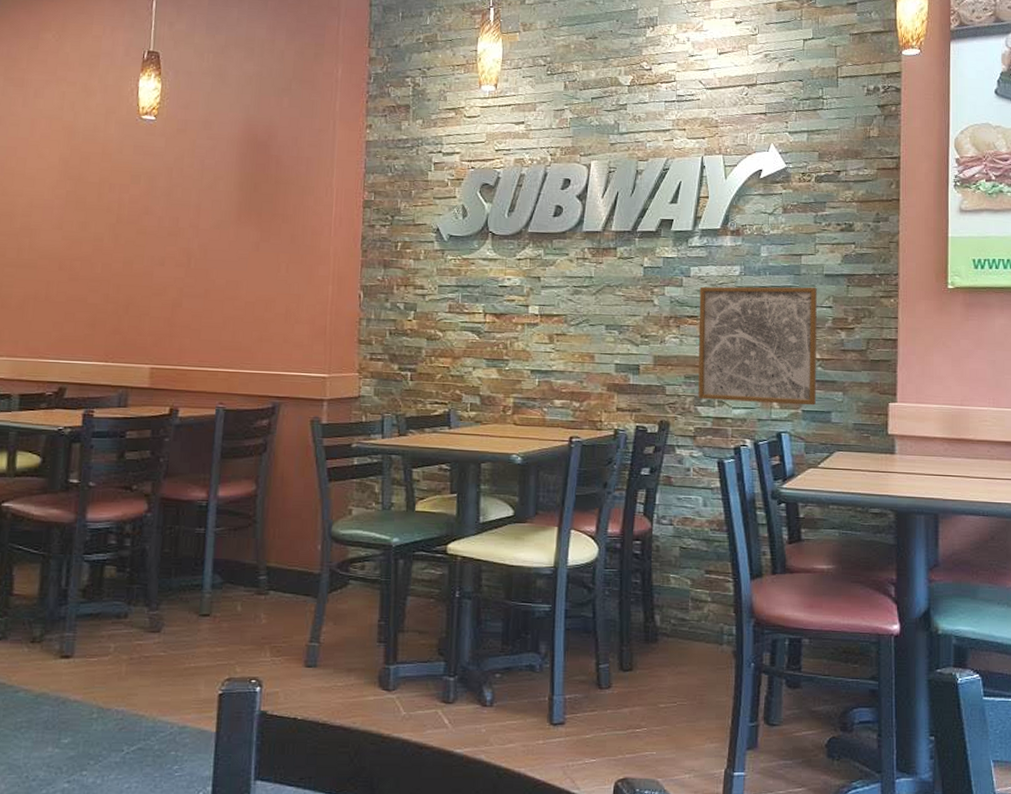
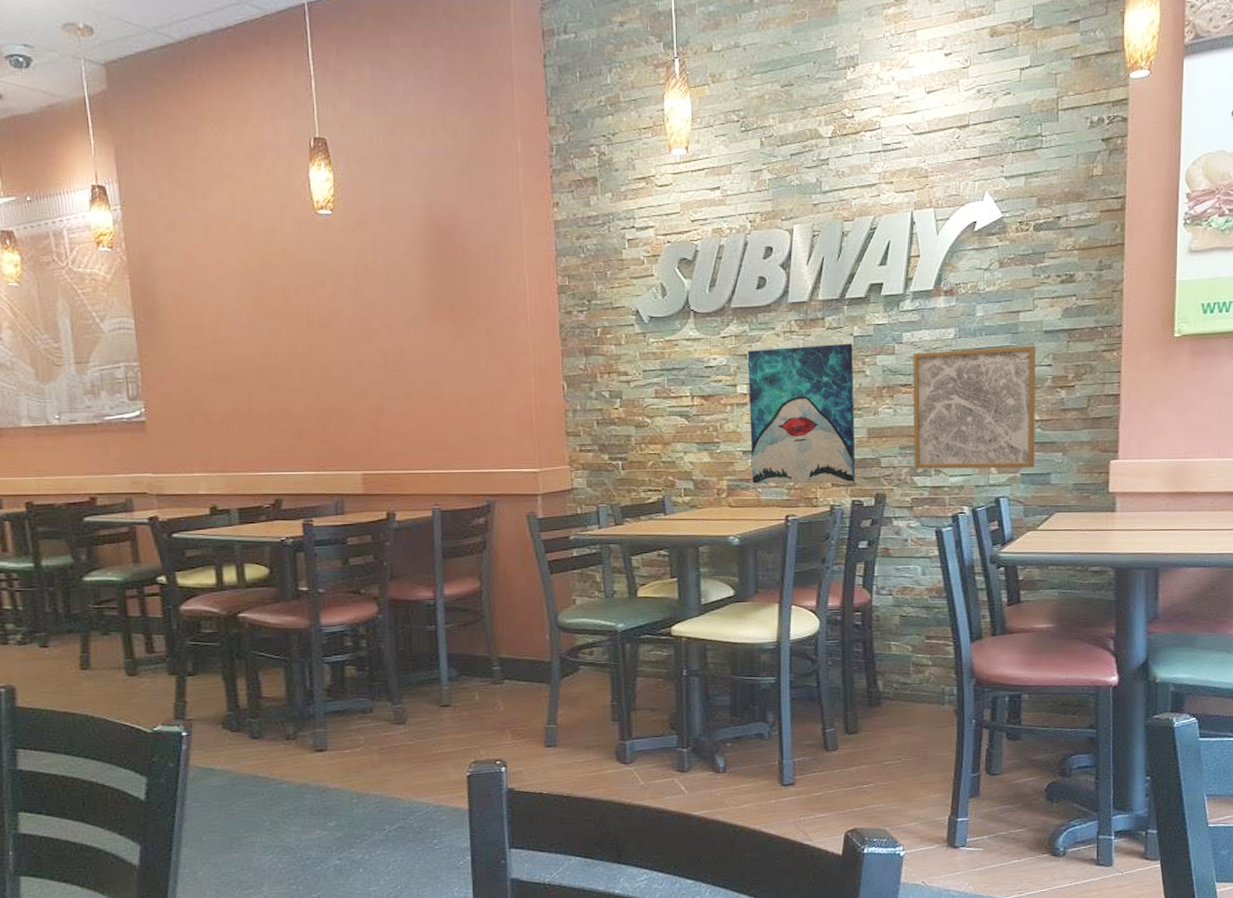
wall art: none [538,273,643,409] -> present [747,343,856,484]

